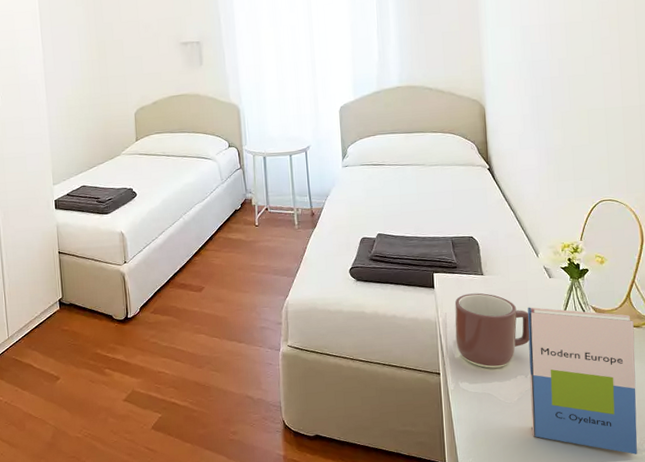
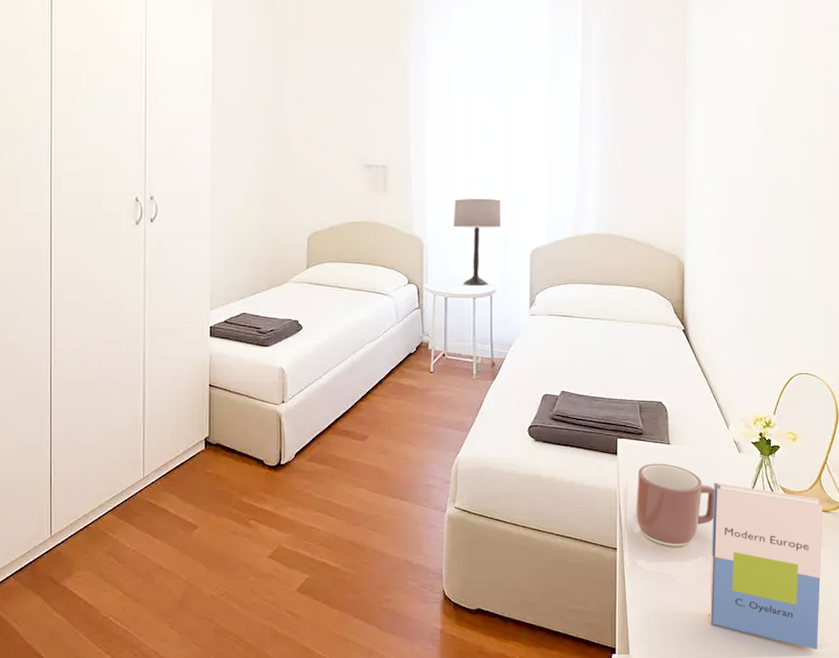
table lamp: none [265,63,311,145] -> present [453,198,502,286]

